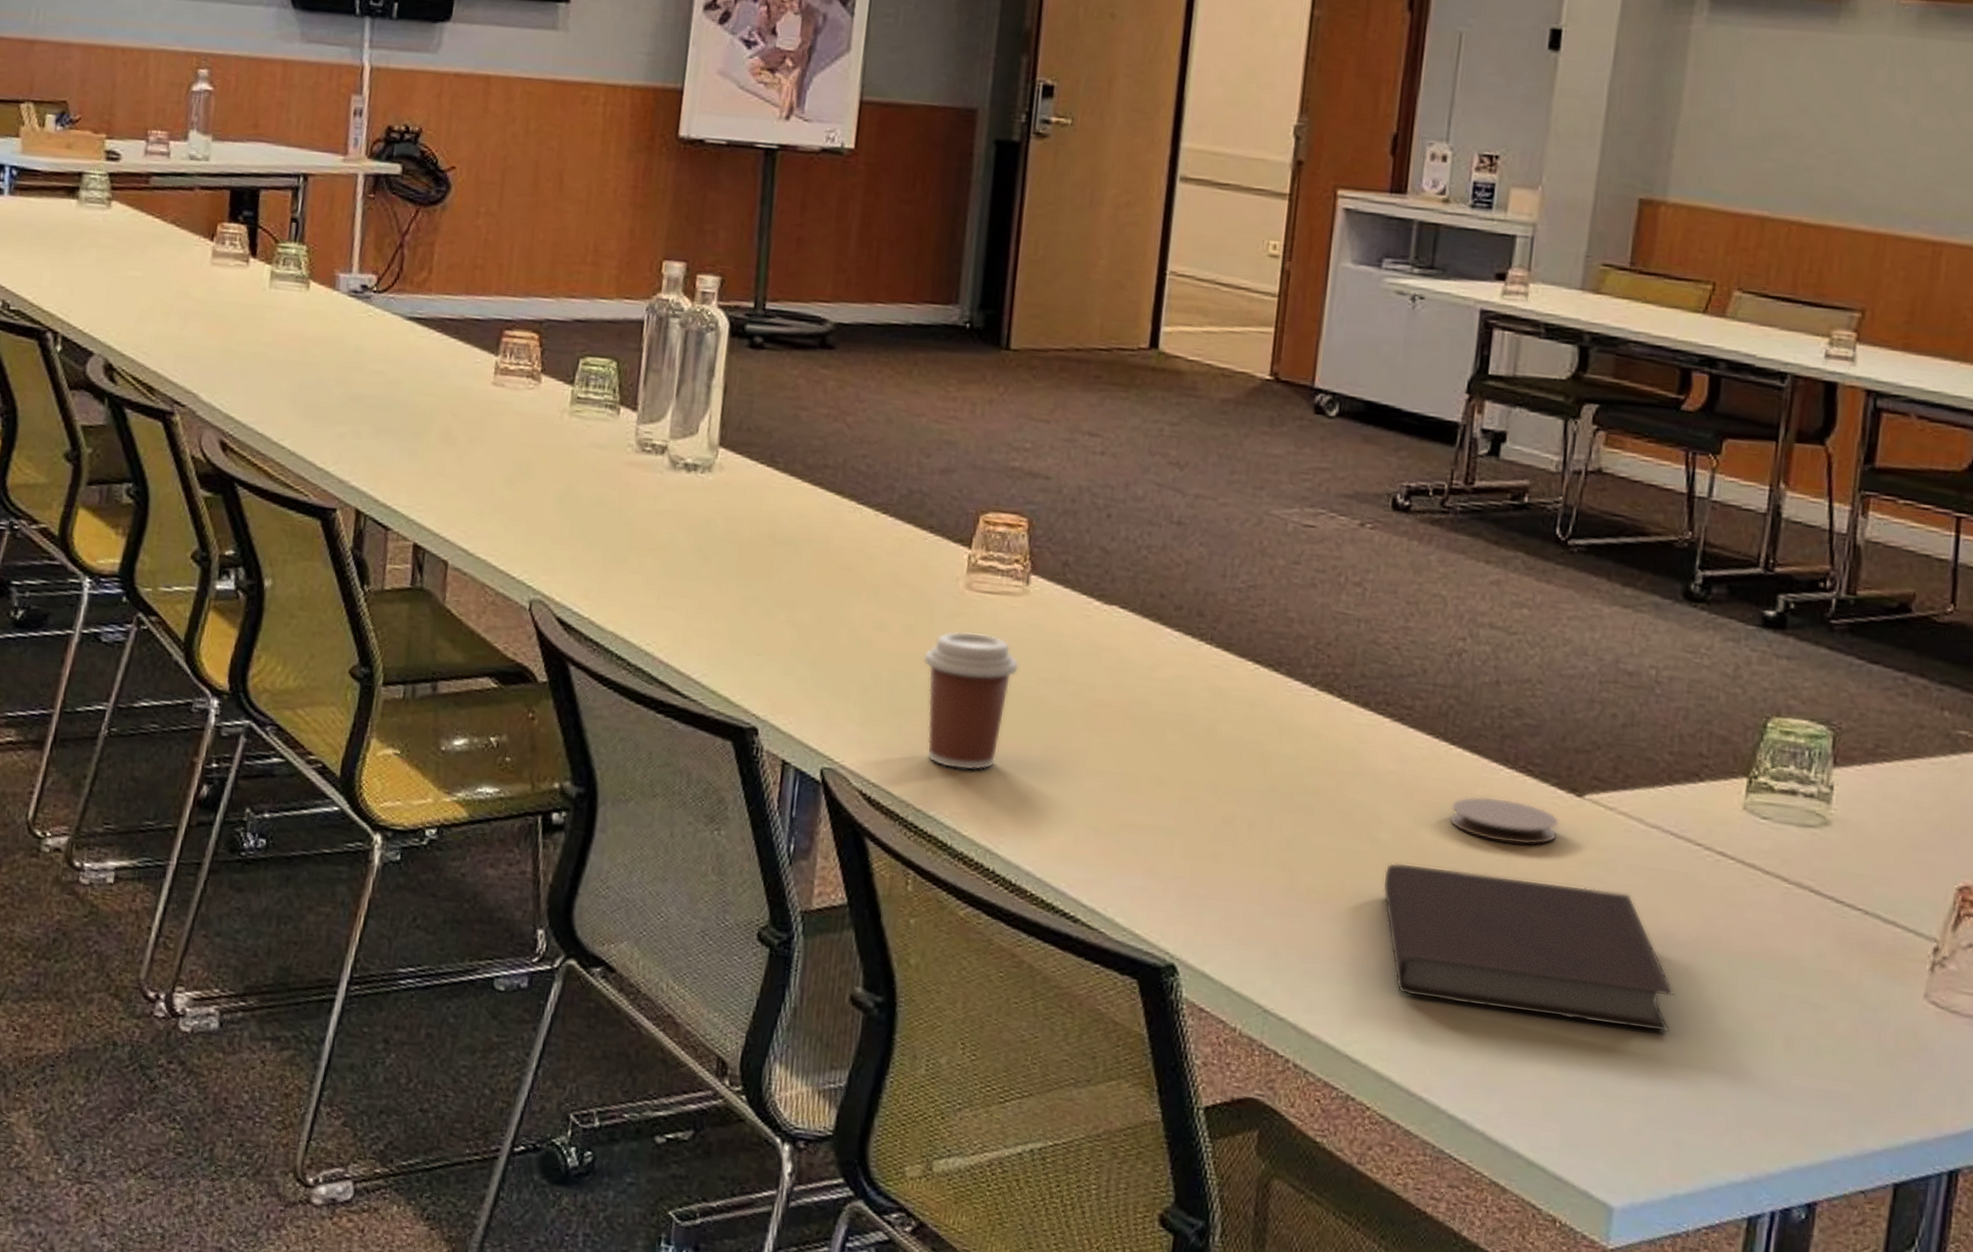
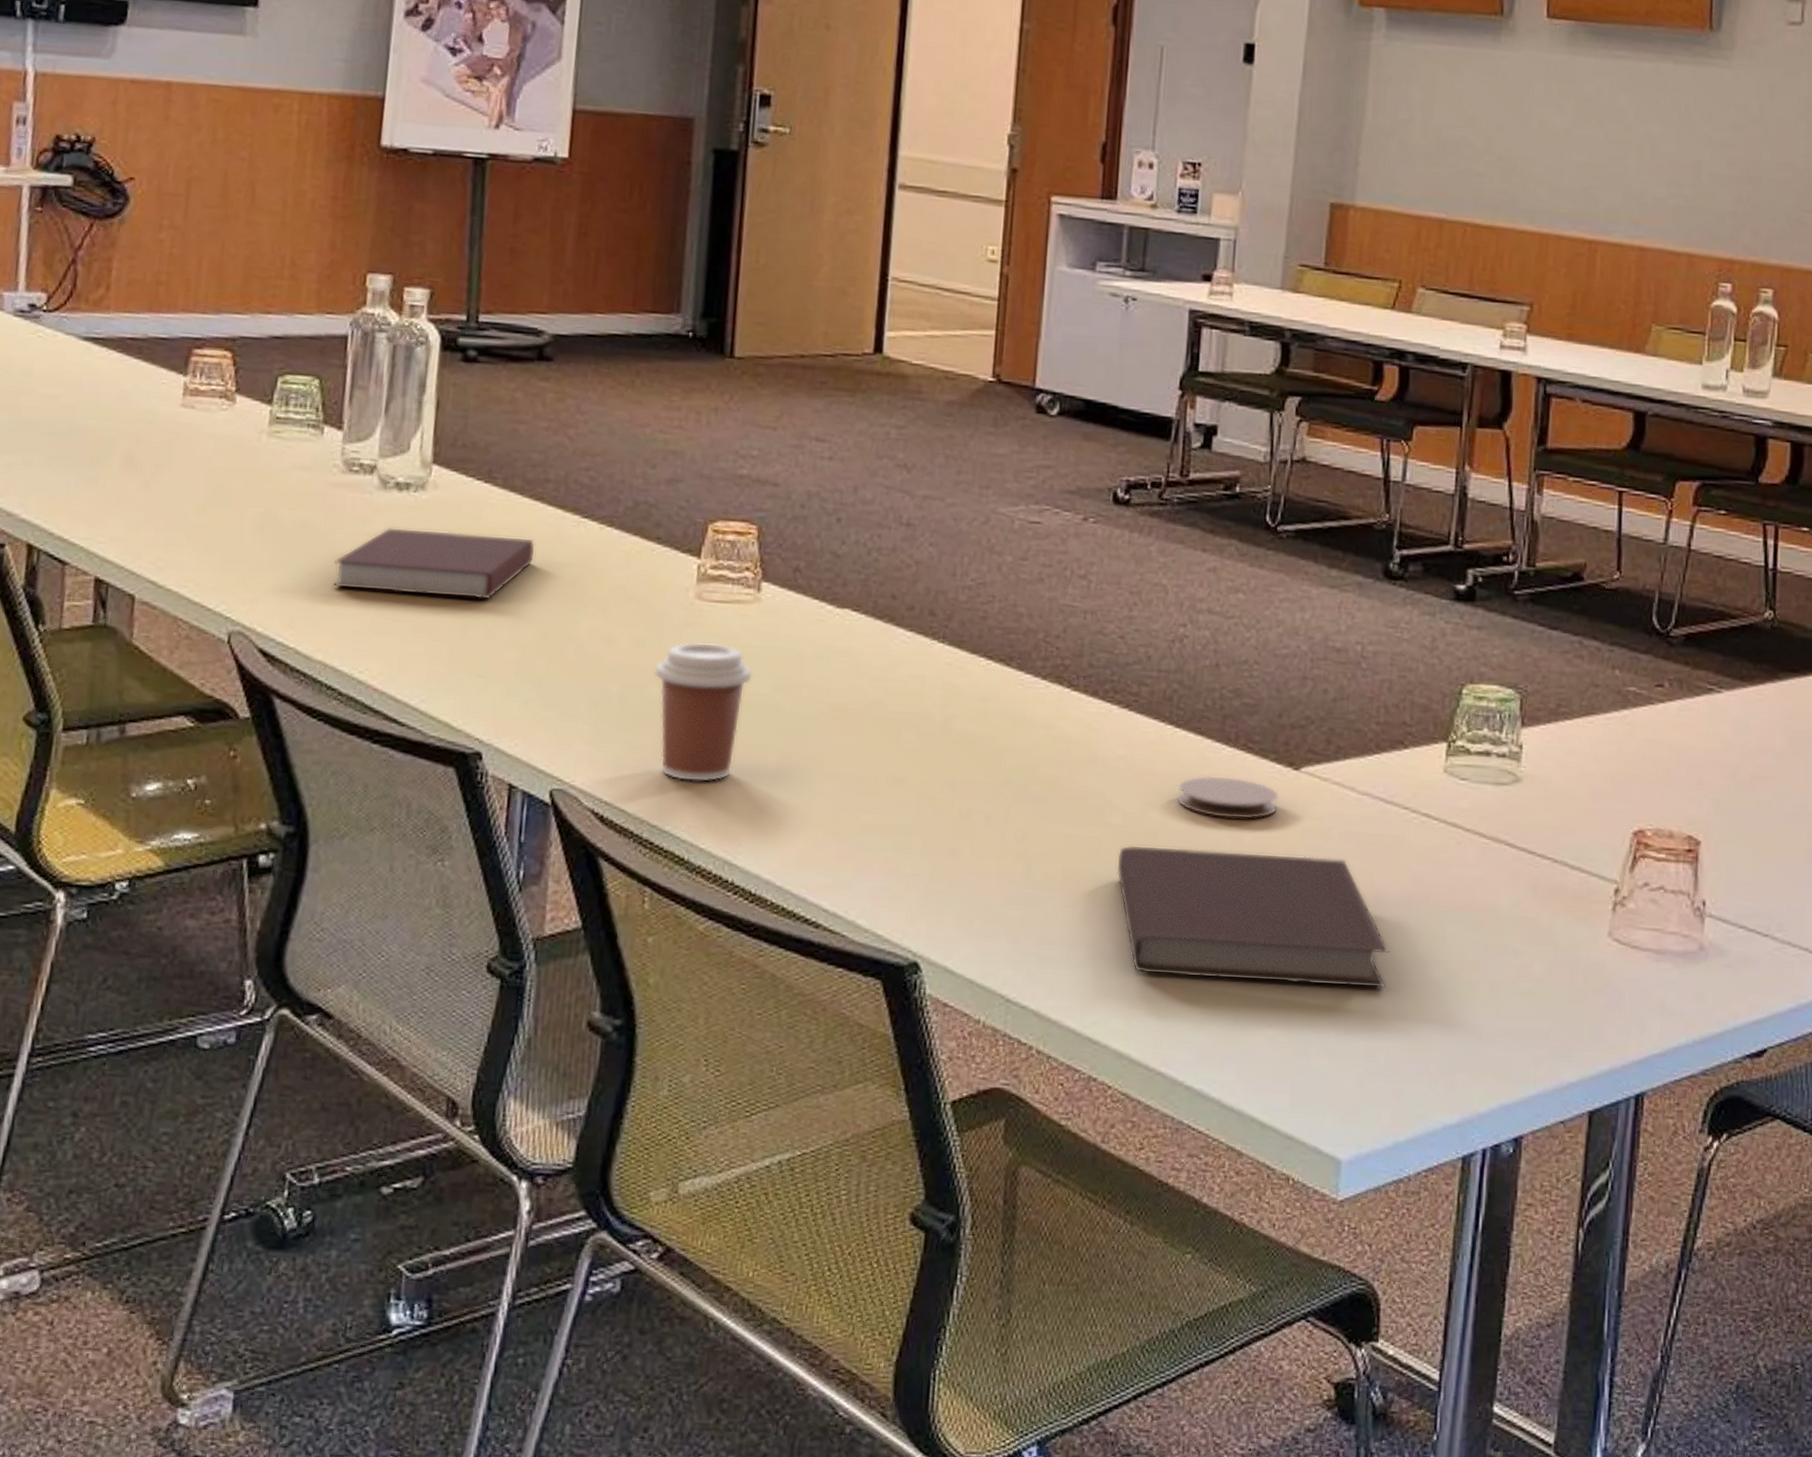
notebook: none [624,506,814,581] -> present [332,527,536,600]

